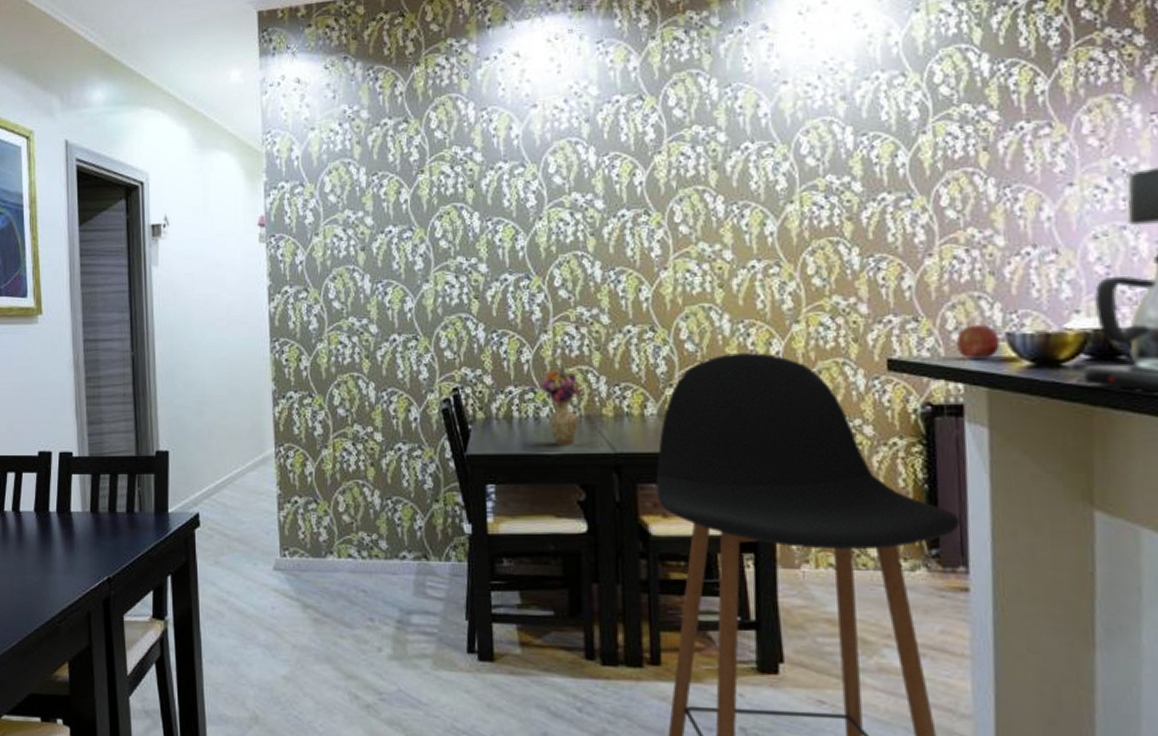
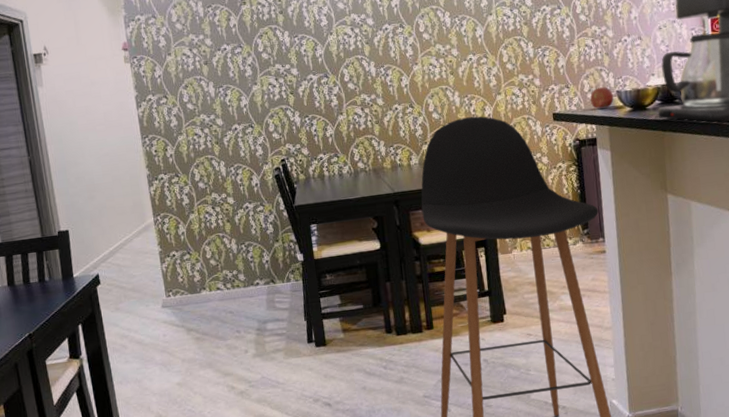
flower arrangement: present [538,364,582,446] -> none [340,135,369,192]

